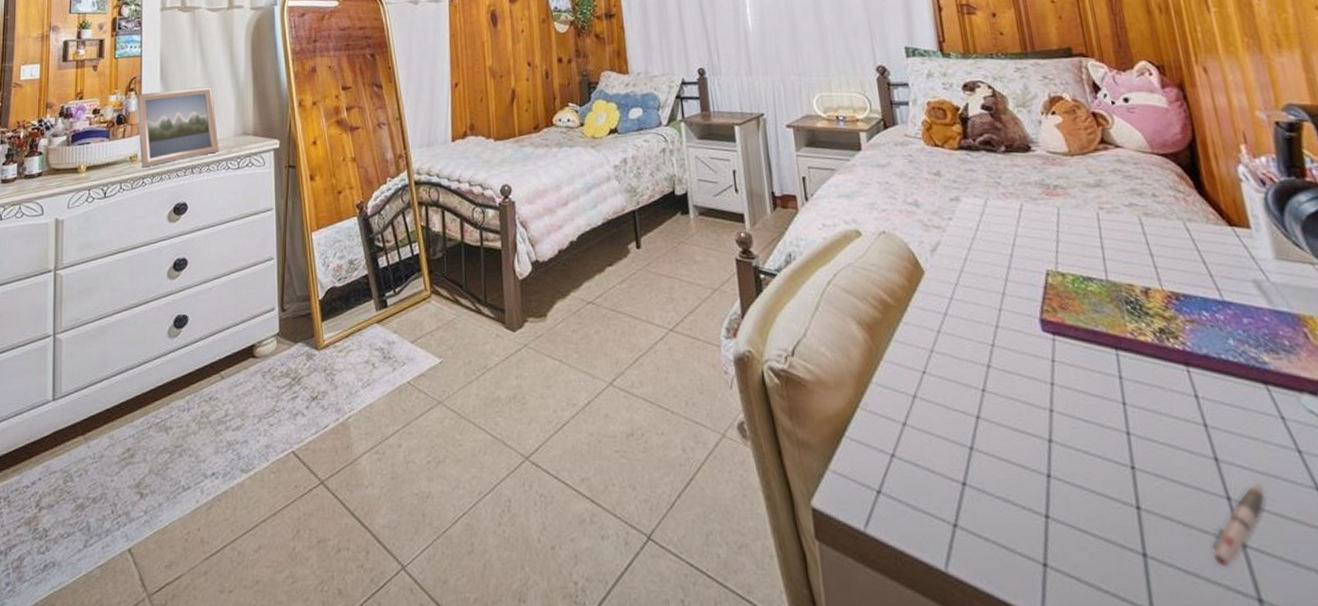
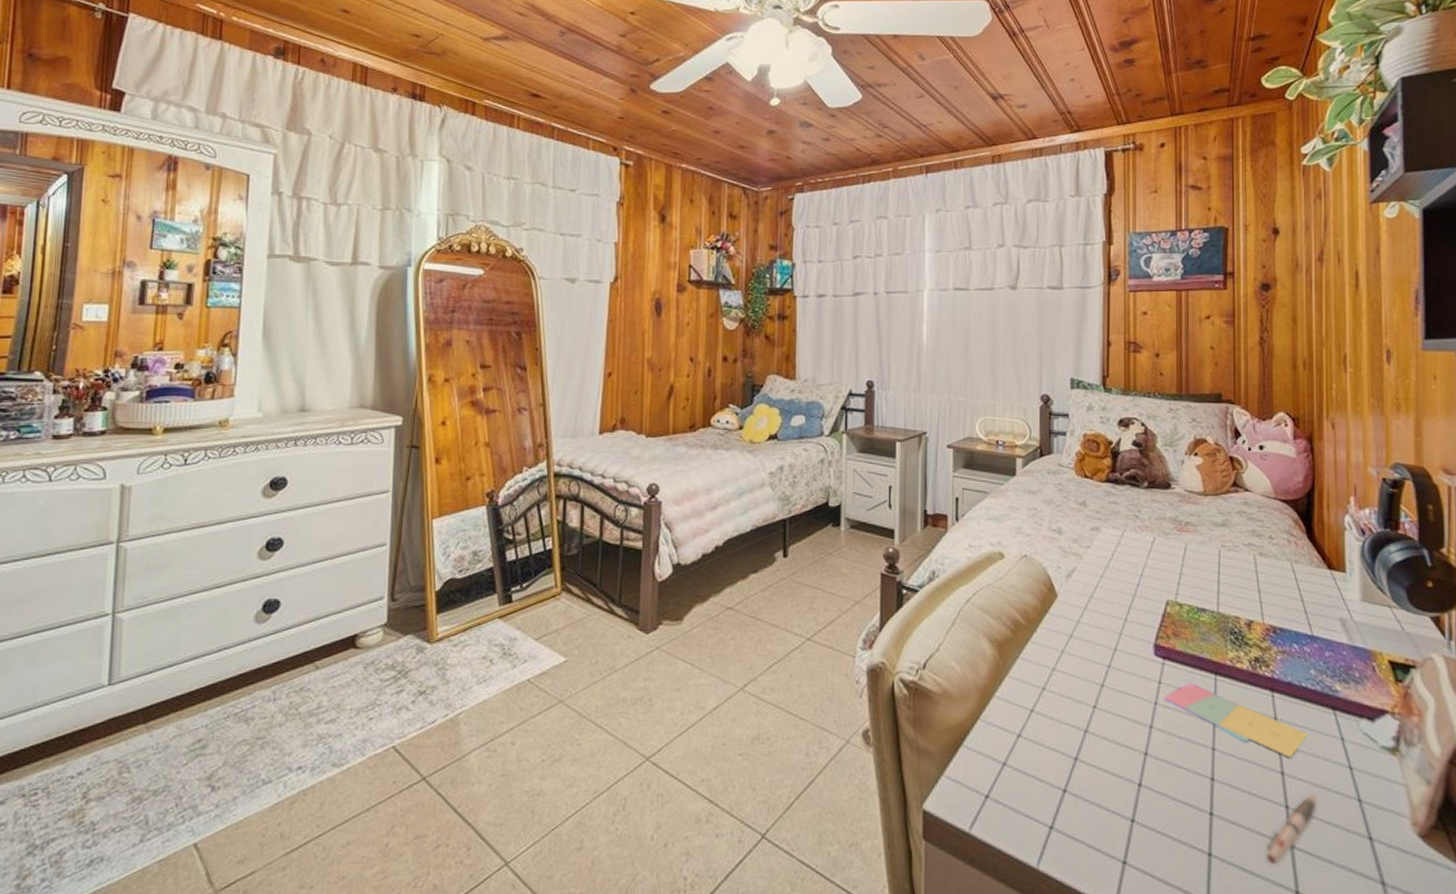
picture frame: present [136,86,219,168] -> none [230,350,330,435]
sticky notes: none [1059,359,1240,442] -> present [1163,682,1308,758]

